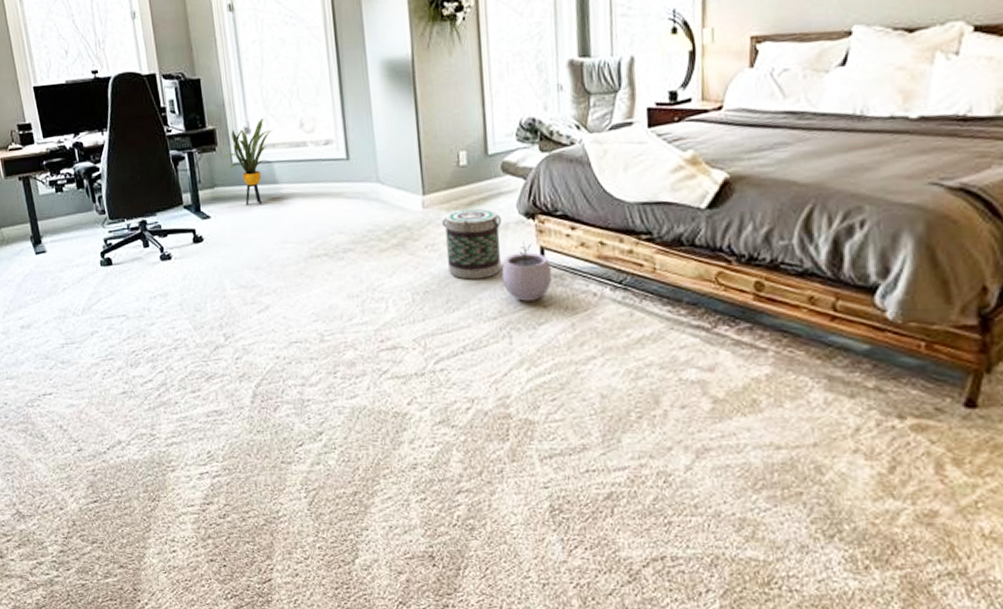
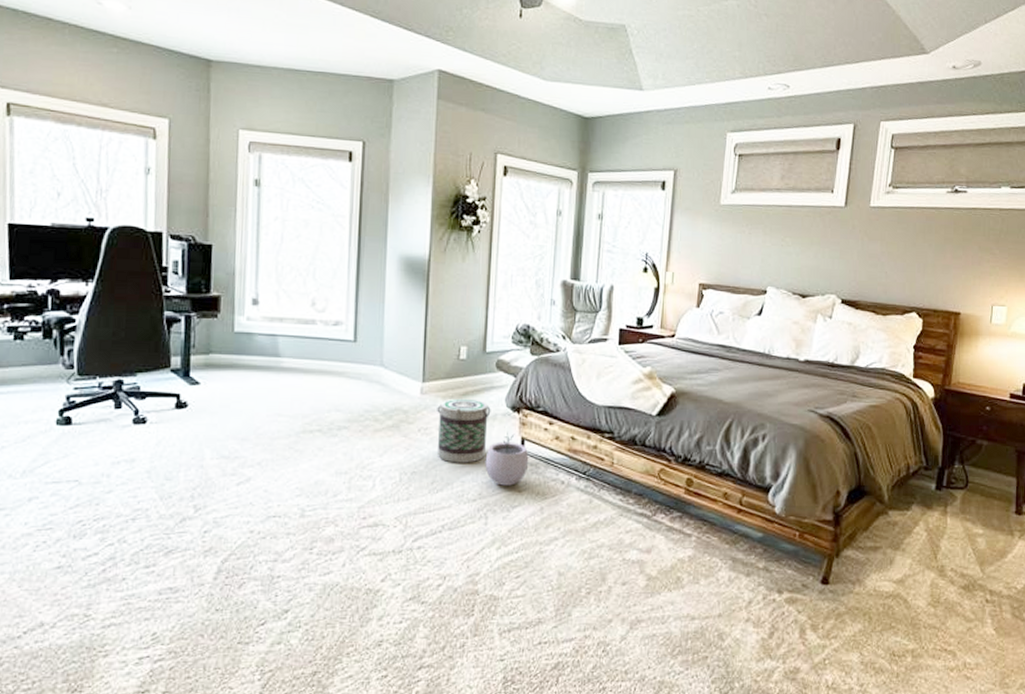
house plant: present [222,118,272,205] -> none [223,292,282,375]

